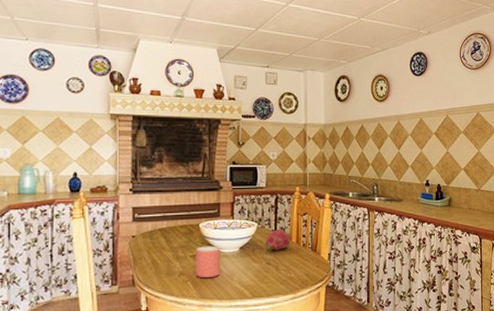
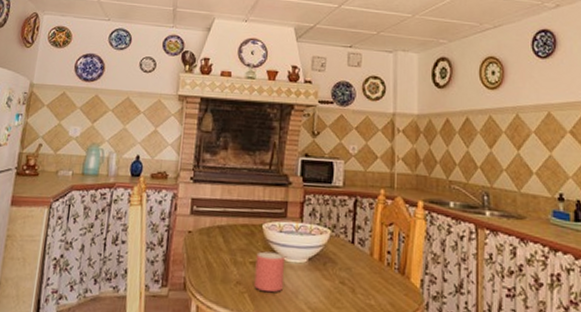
fruit: present [266,229,290,251] -> none [340,240,371,268]

